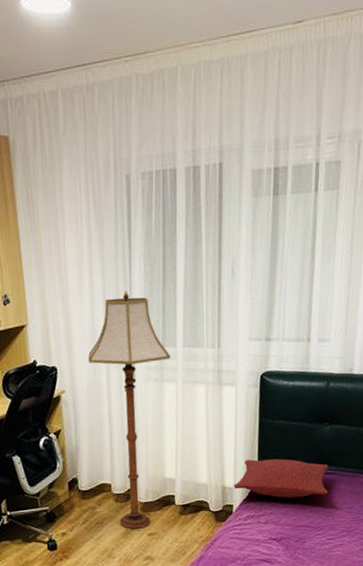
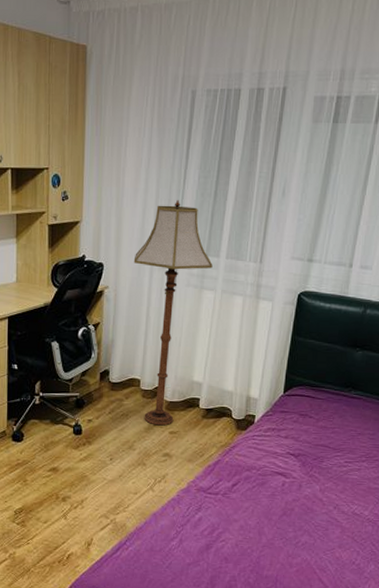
pillow: present [233,458,328,498] -> none [258,374,355,419]

